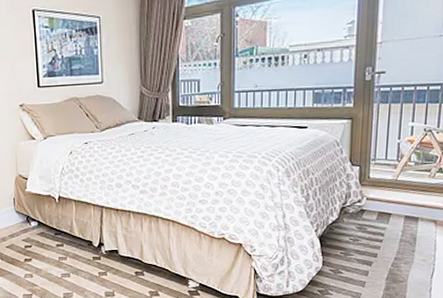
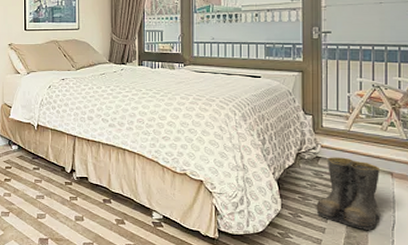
boots: none [357,208,424,280] -> present [316,157,381,230]

